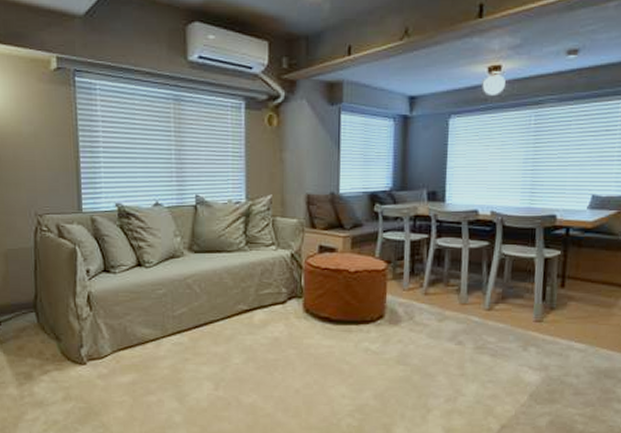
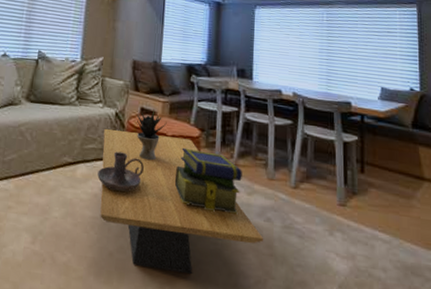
candle holder: none [277,294,326,332] -> present [97,151,144,191]
coffee table: none [280,271,455,401] -> present [100,128,264,275]
potted plant: none [314,245,349,299] -> present [136,109,167,161]
stack of books: none [360,282,433,341] -> present [174,147,242,215]

